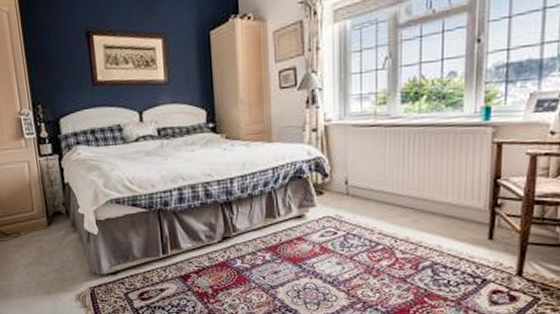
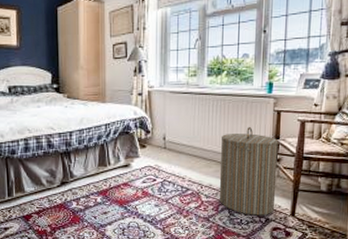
laundry hamper: none [418,165,499,276] -> present [219,127,278,216]

